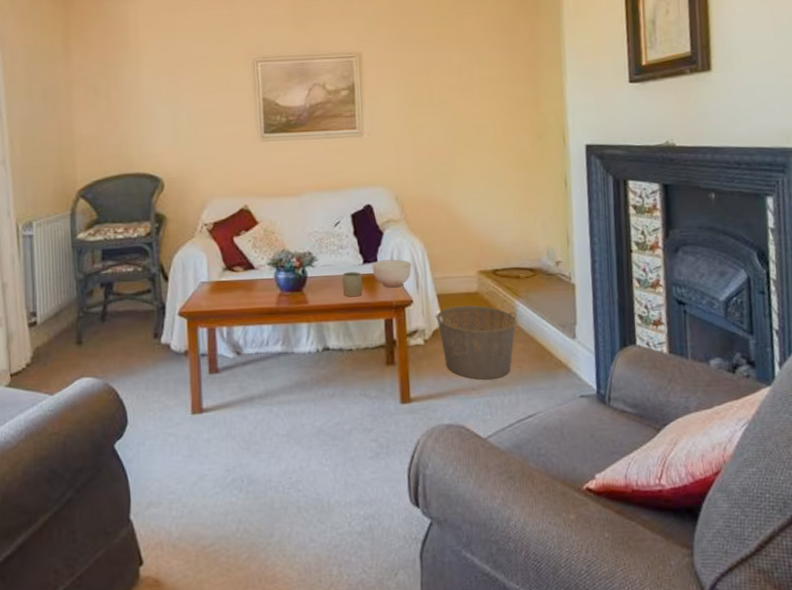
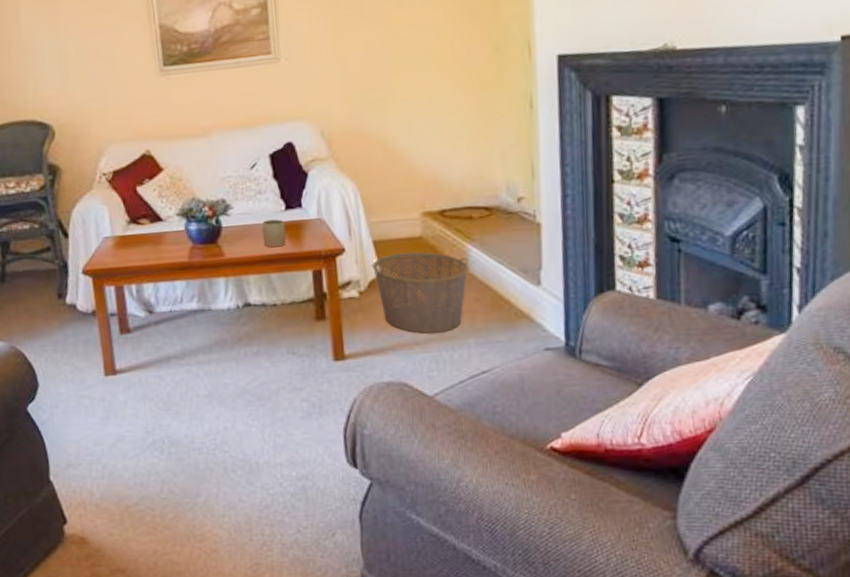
bowl: present [372,259,412,288] -> none [295,203,343,236]

